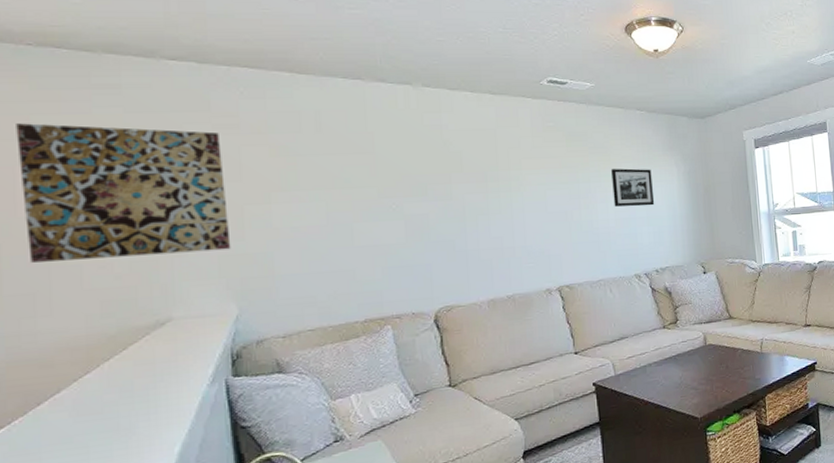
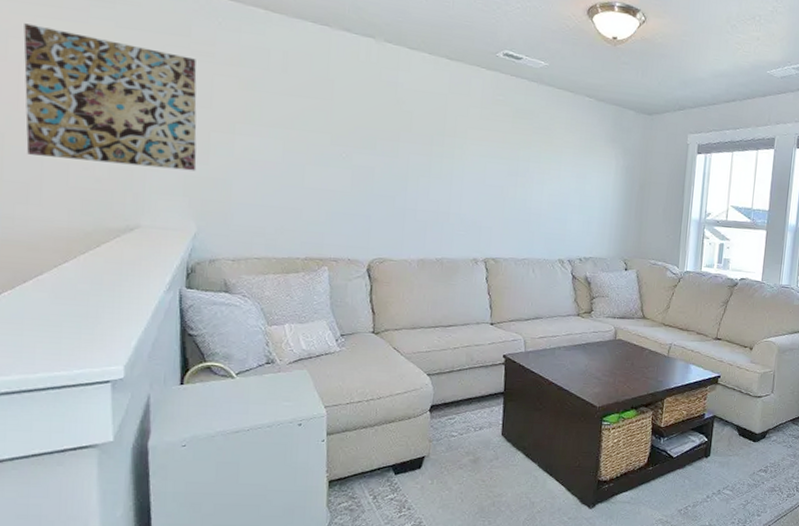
picture frame: present [611,168,655,207] -> none [549,152,591,195]

